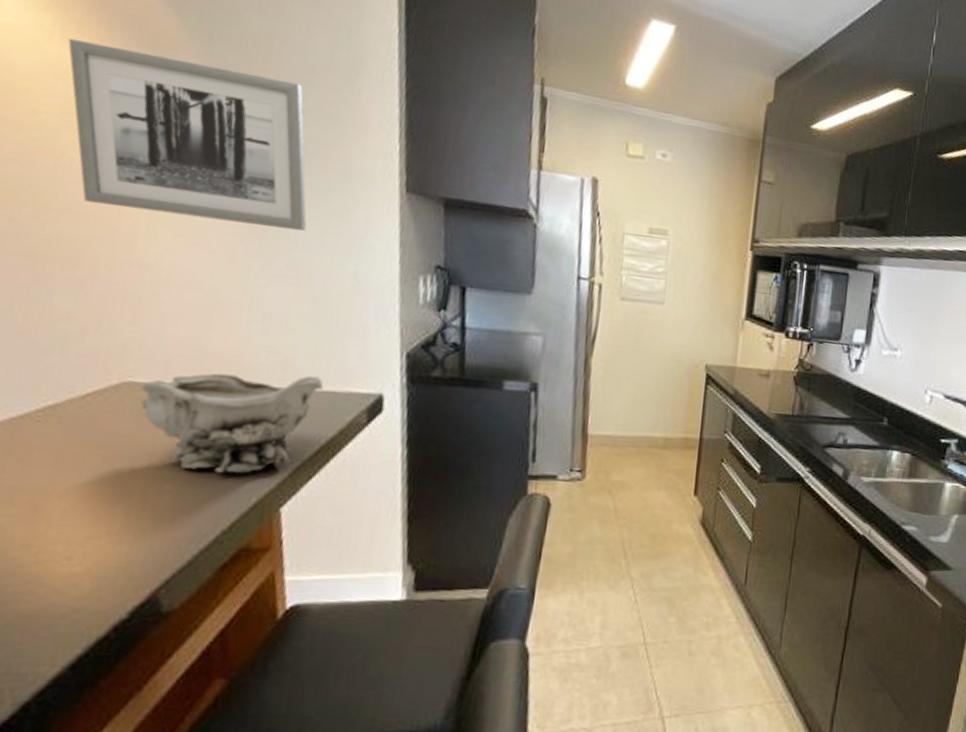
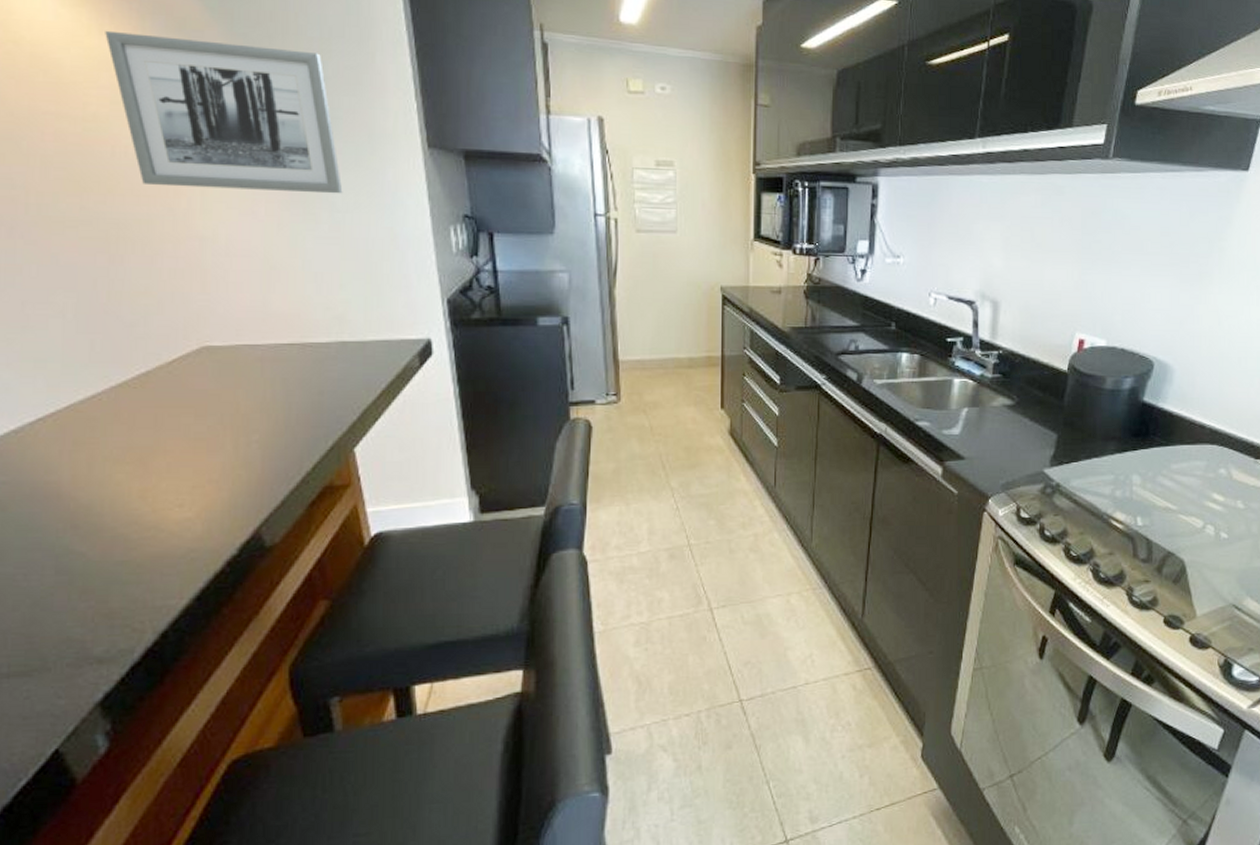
bowl: present [138,373,324,473] -> none [215,327,377,421]

